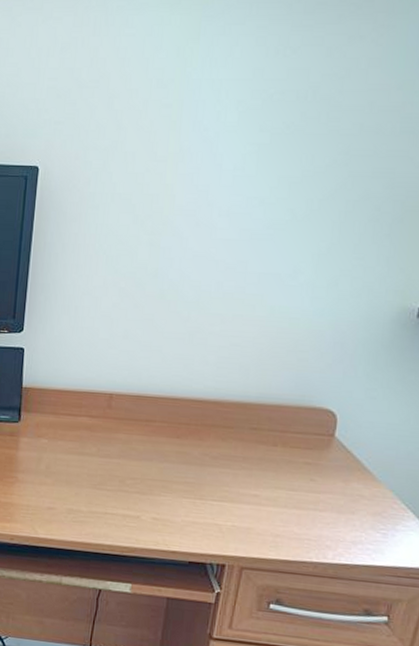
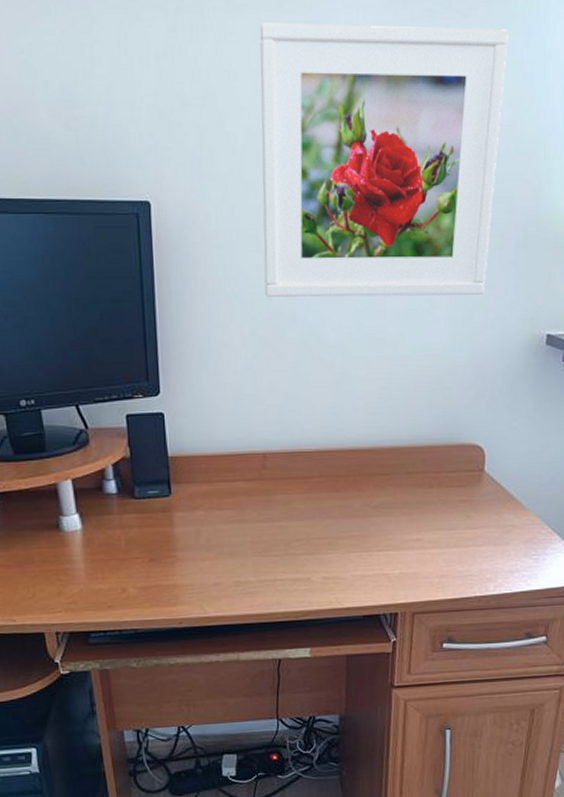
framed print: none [131,18,404,264] -> present [259,23,508,297]

